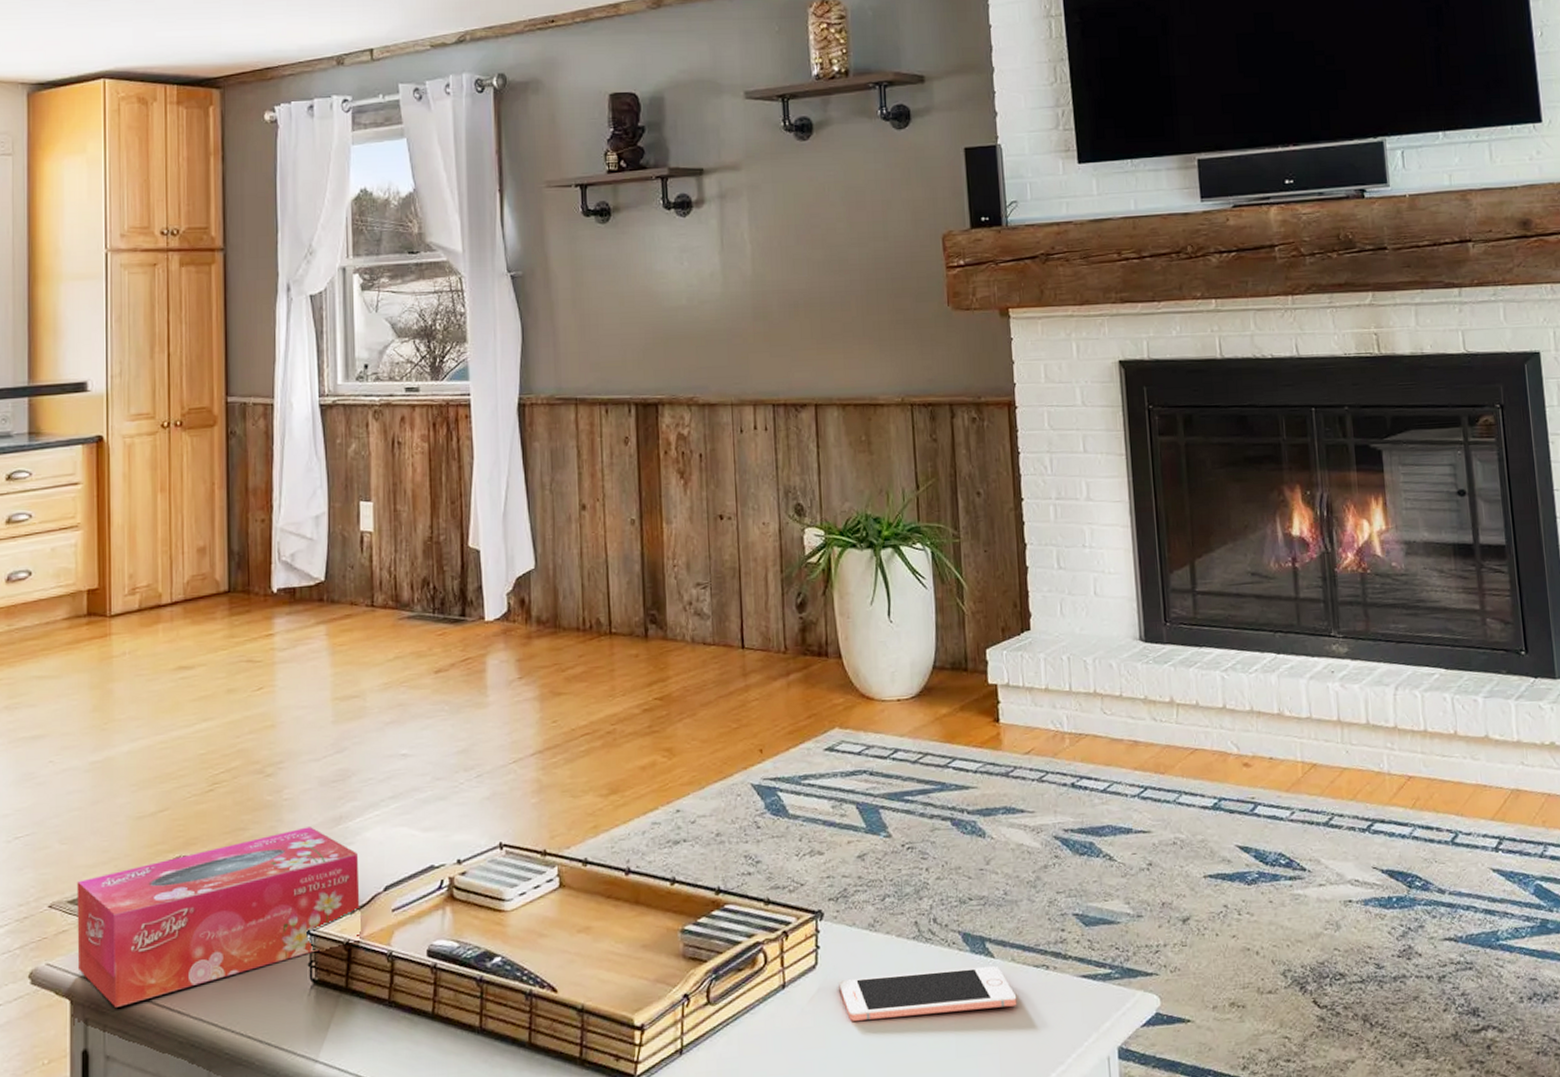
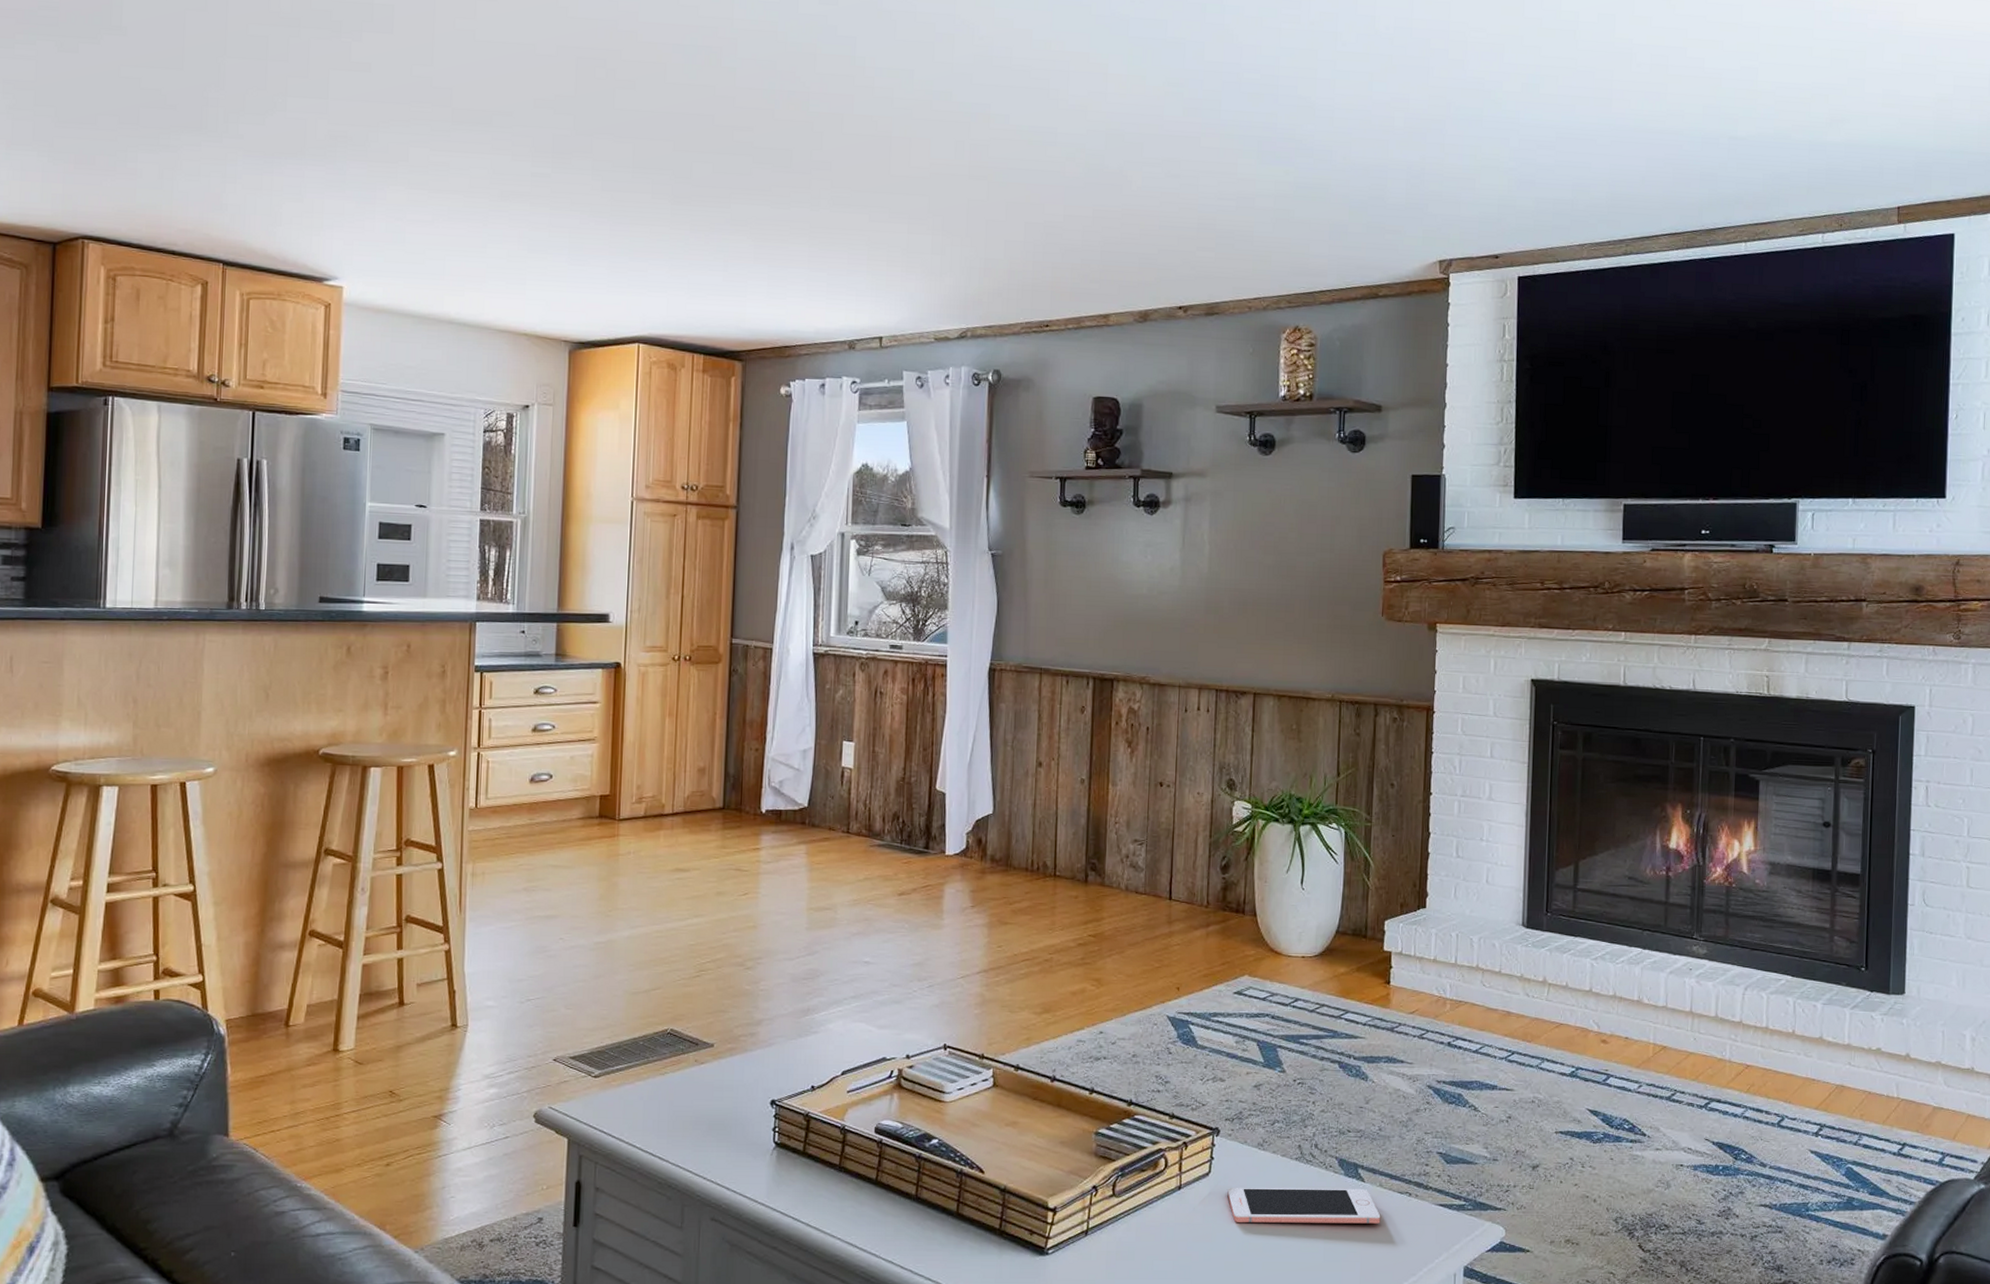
tissue box: present [76,827,361,1007] -> none [576,1015,821,1149]

